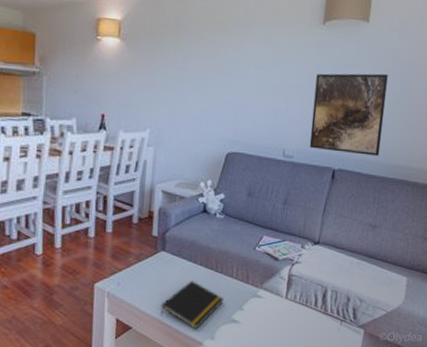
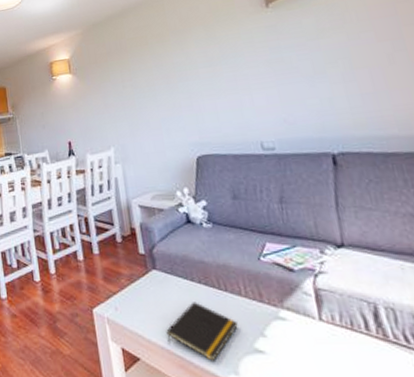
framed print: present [309,73,388,156] -> none [275,35,392,136]

